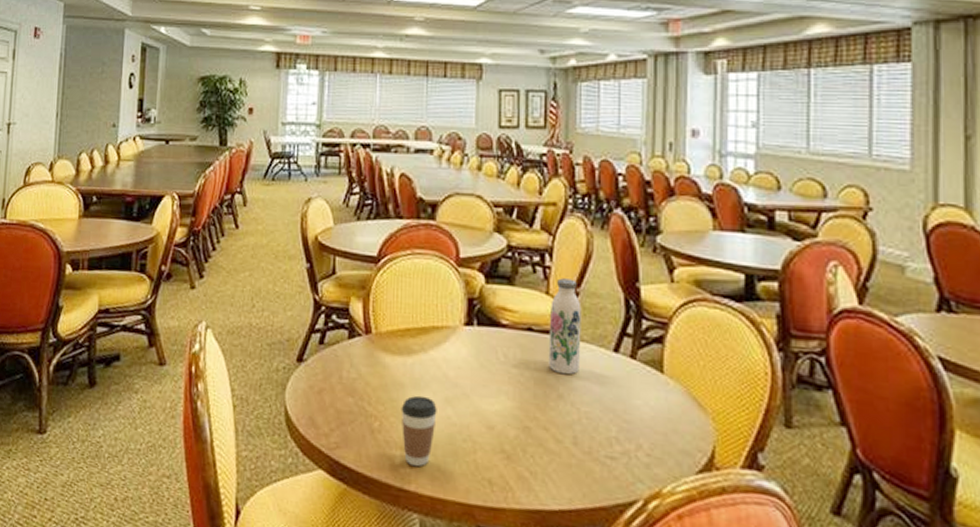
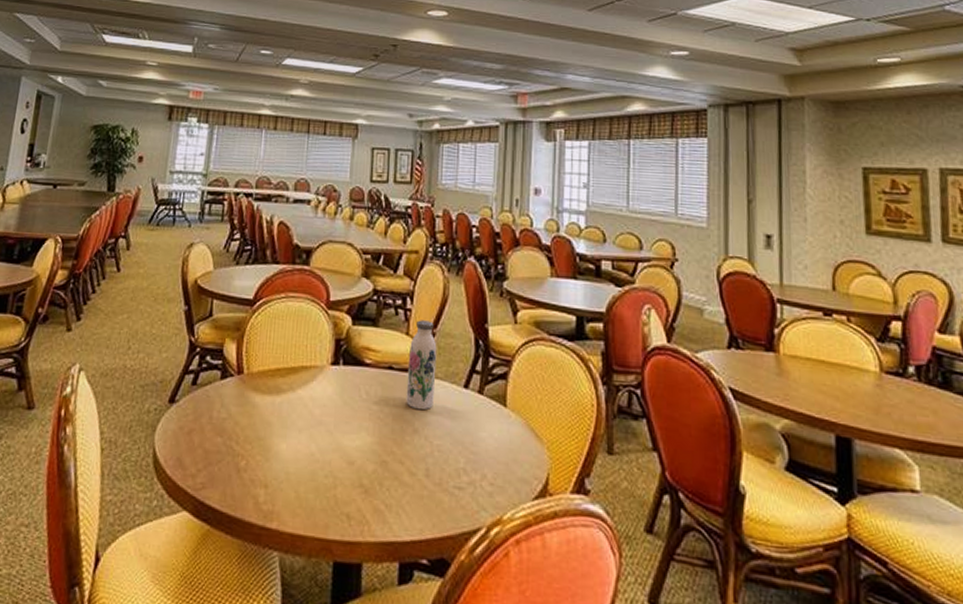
coffee cup: present [401,395,437,467] -> none [267,433,302,505]

